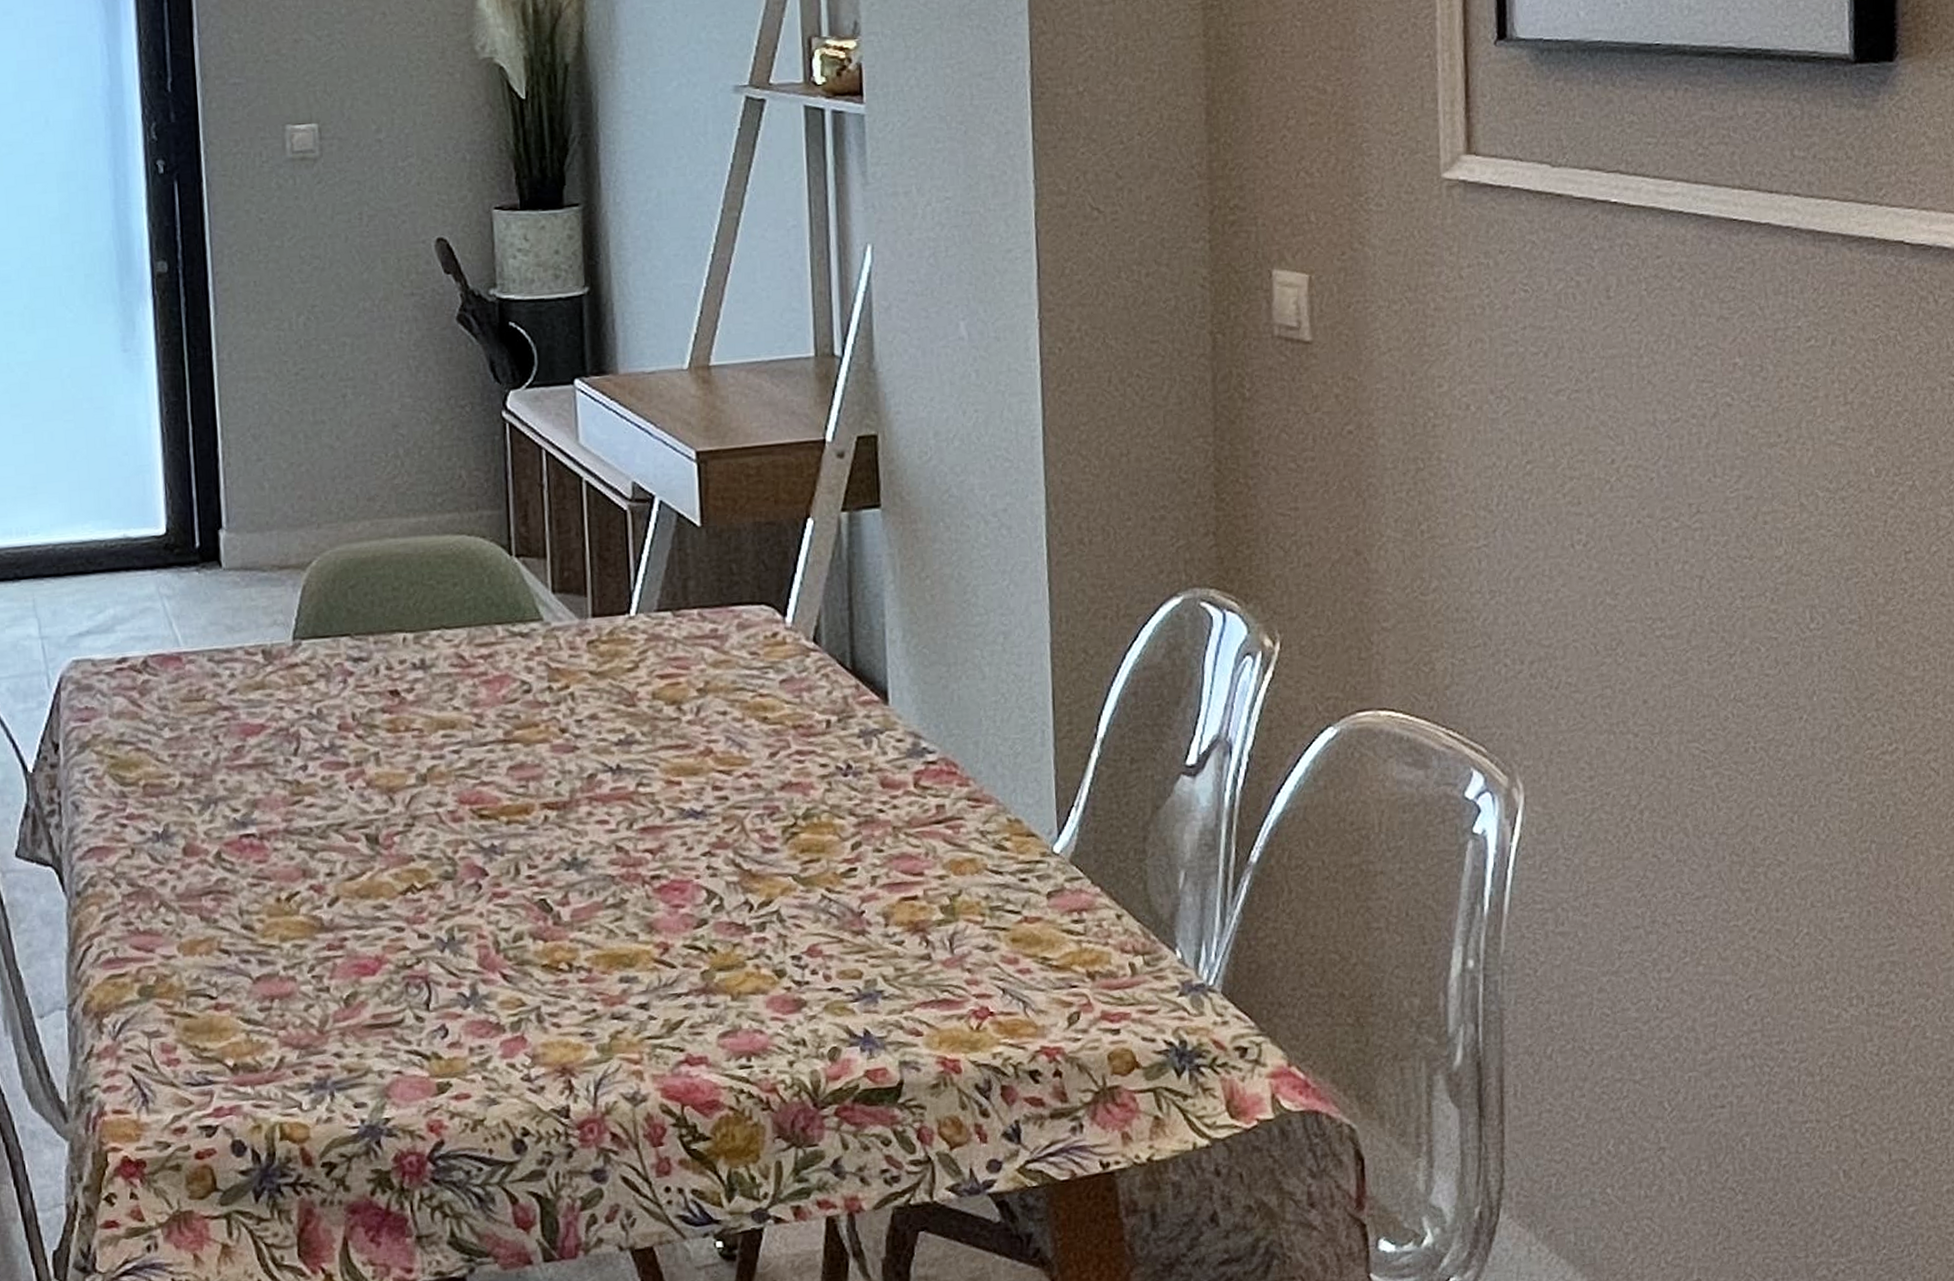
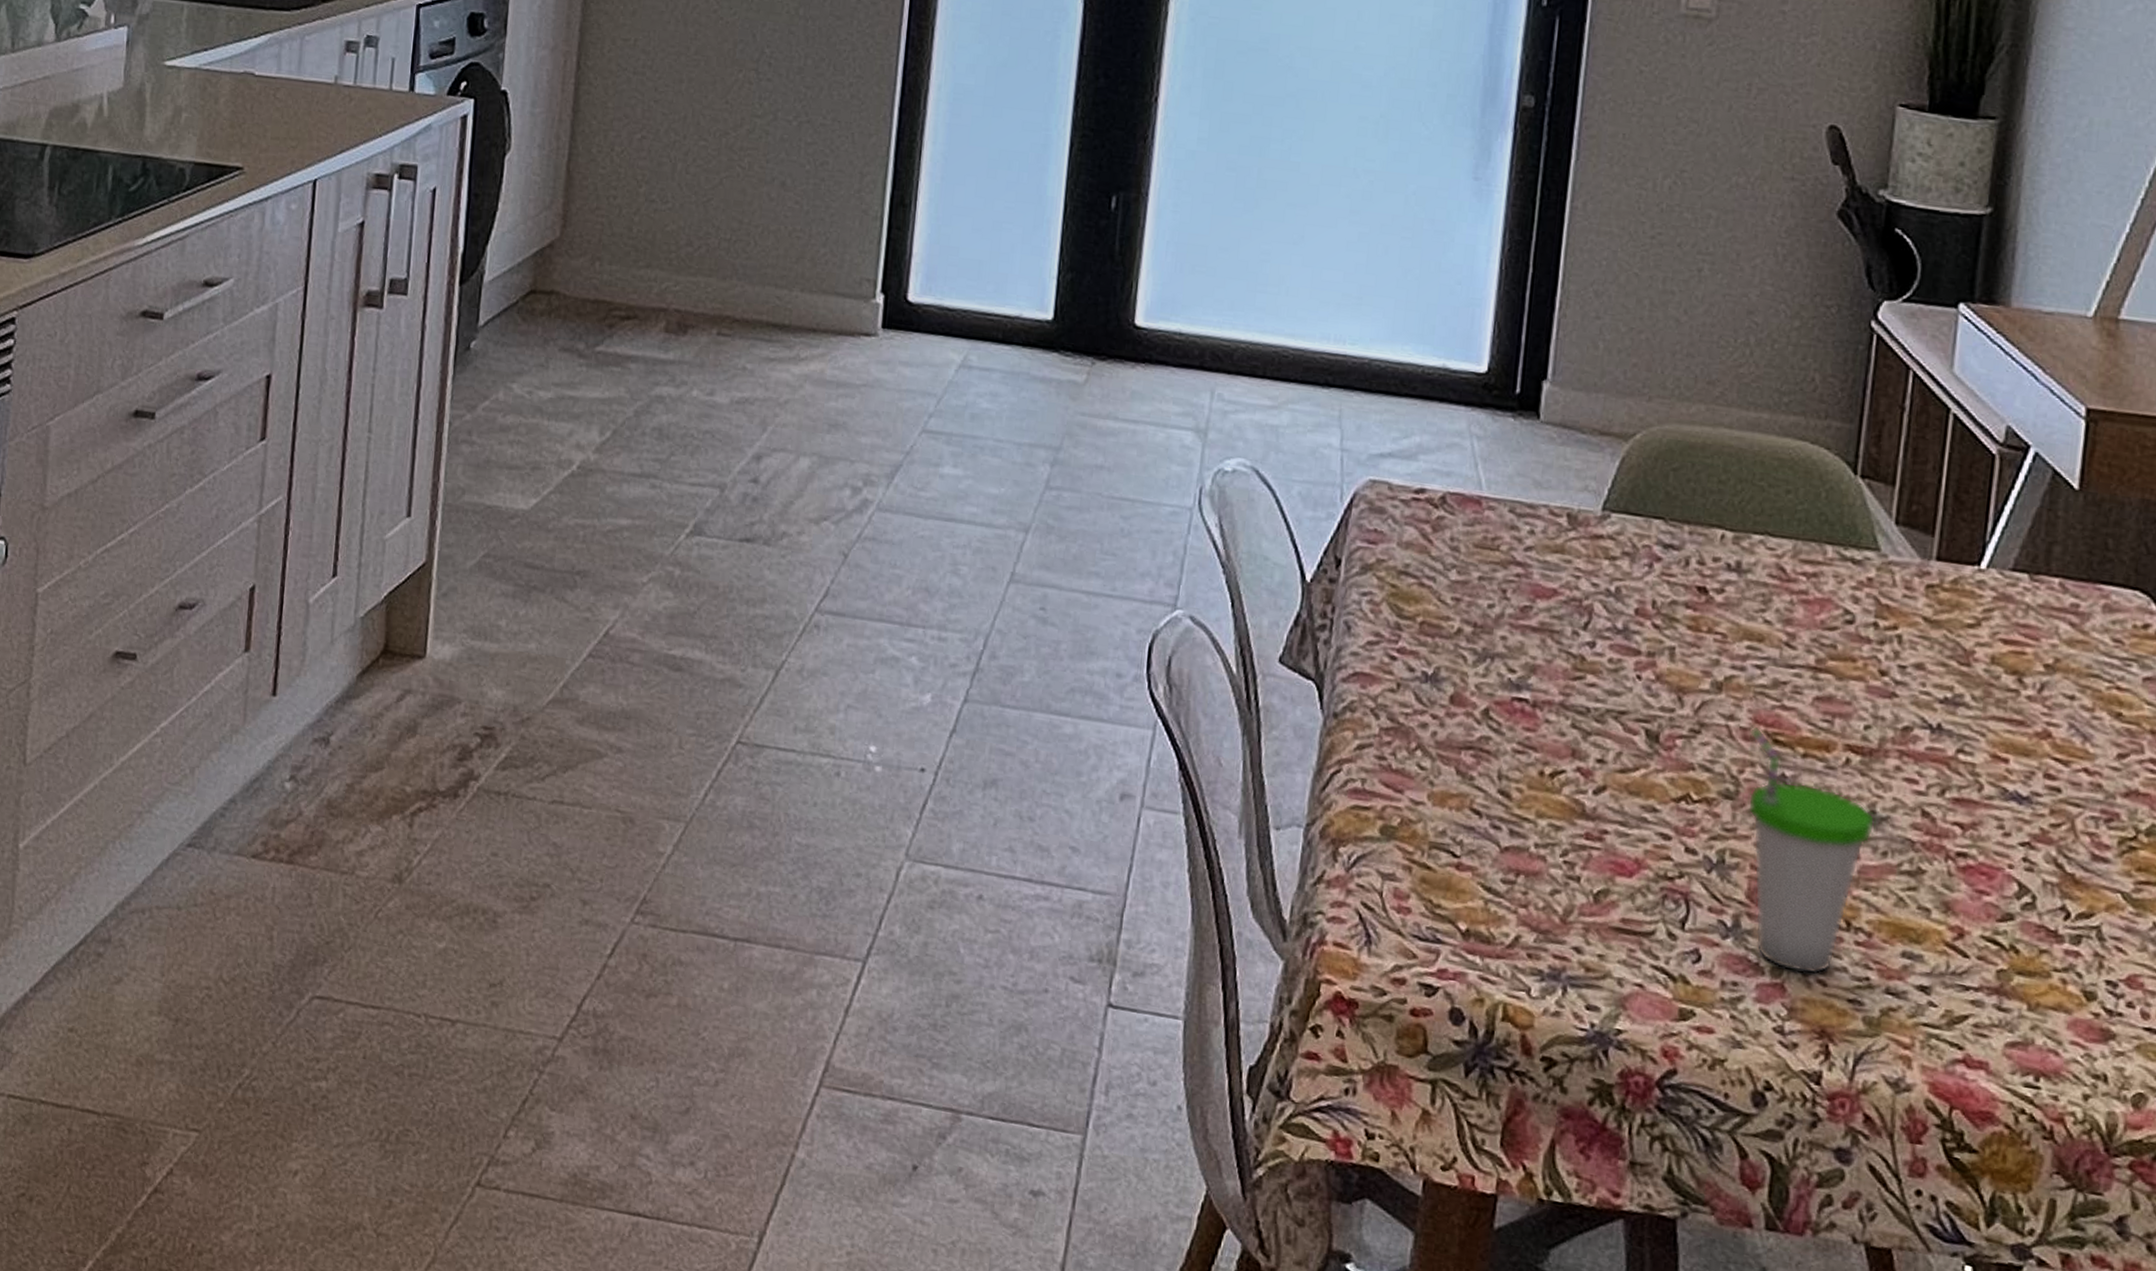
cup: none [456,806,579,1023] -> present [1747,726,1876,975]

